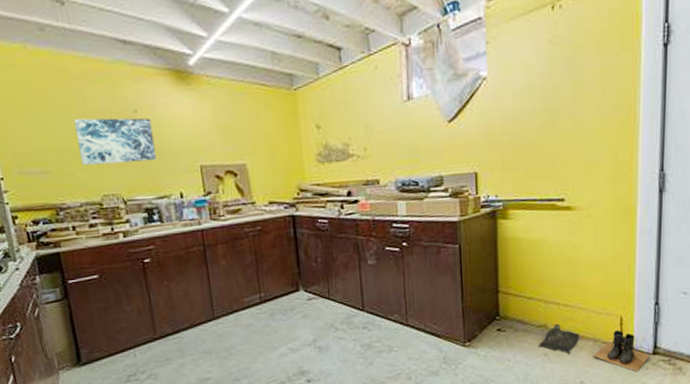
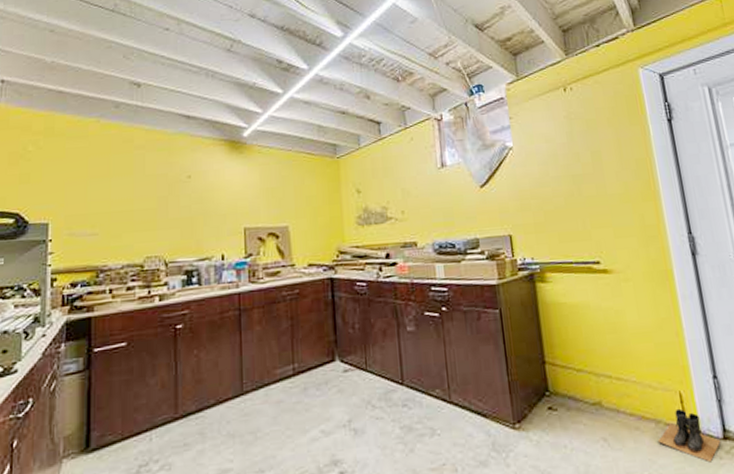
wall art: present [74,118,157,166] -> none [131,183,203,228]
bag: present [537,323,579,355] -> none [594,400,639,441]

